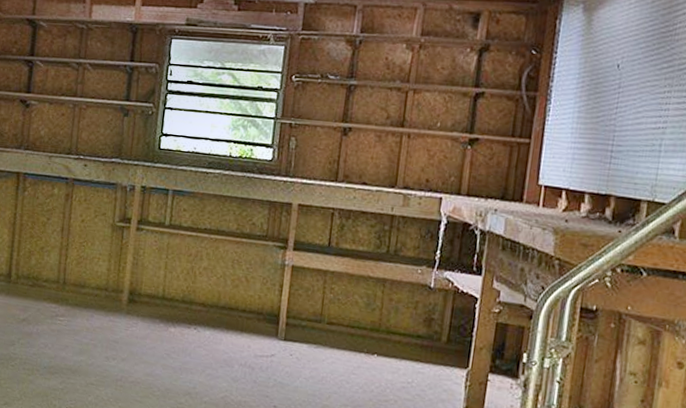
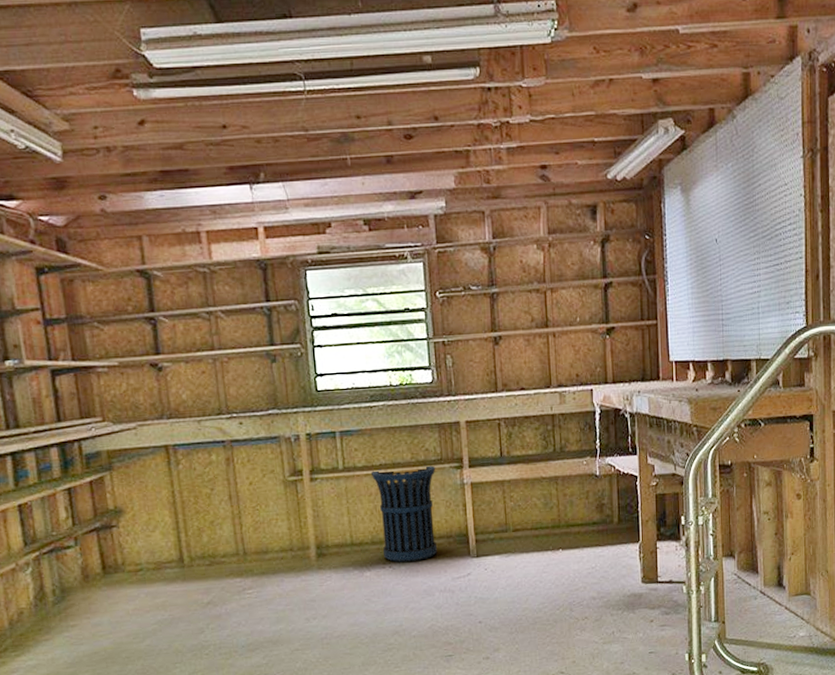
trash can: none [191,233,259,331] -> present [370,465,438,563]

